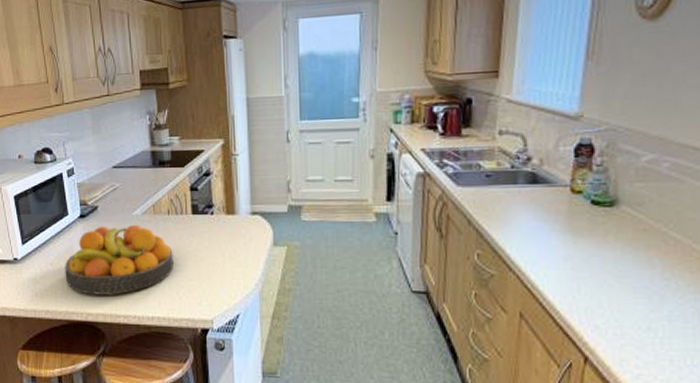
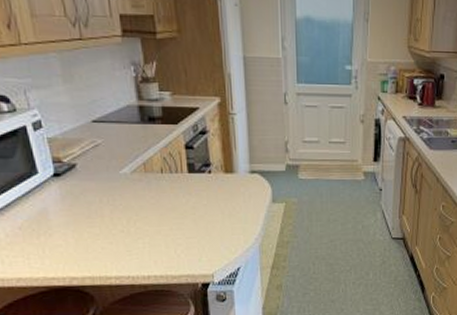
fruit bowl: present [65,225,173,295] -> none [38,184,170,258]

